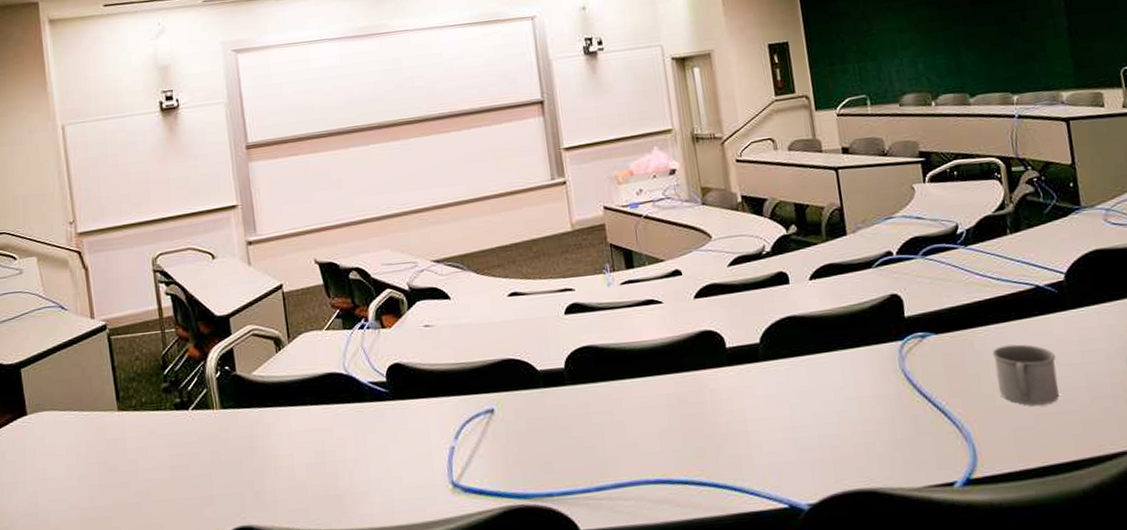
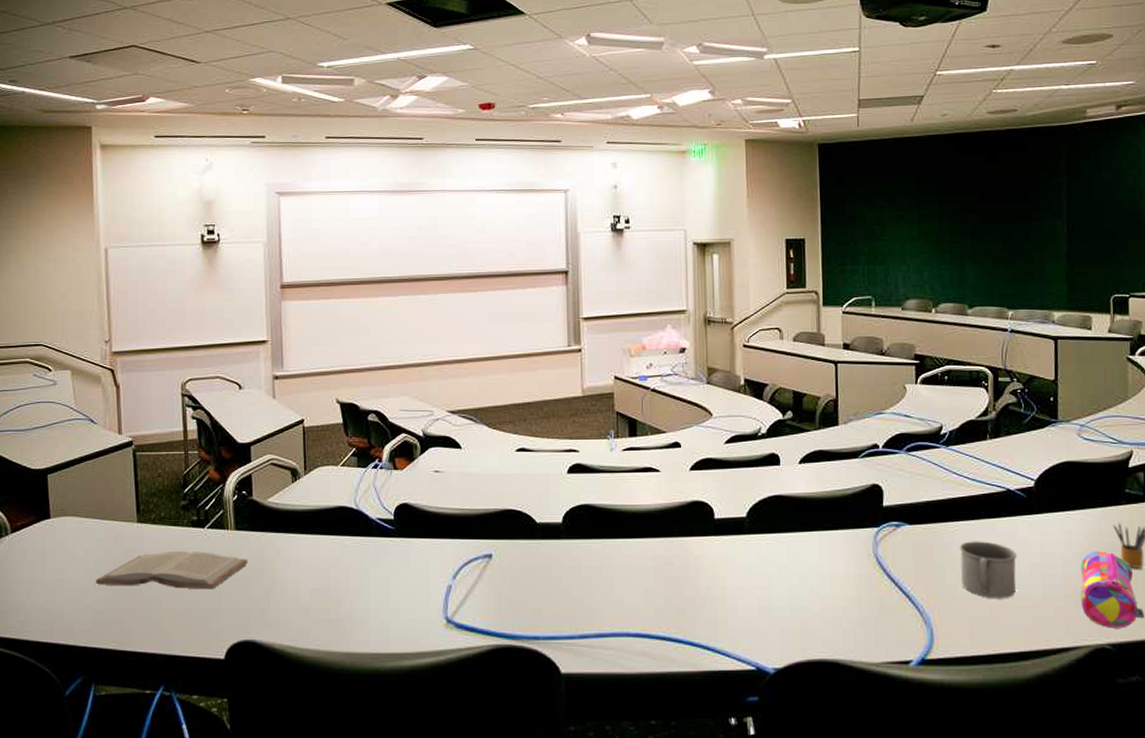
book: none [79,435,238,482] -> present [95,550,248,590]

